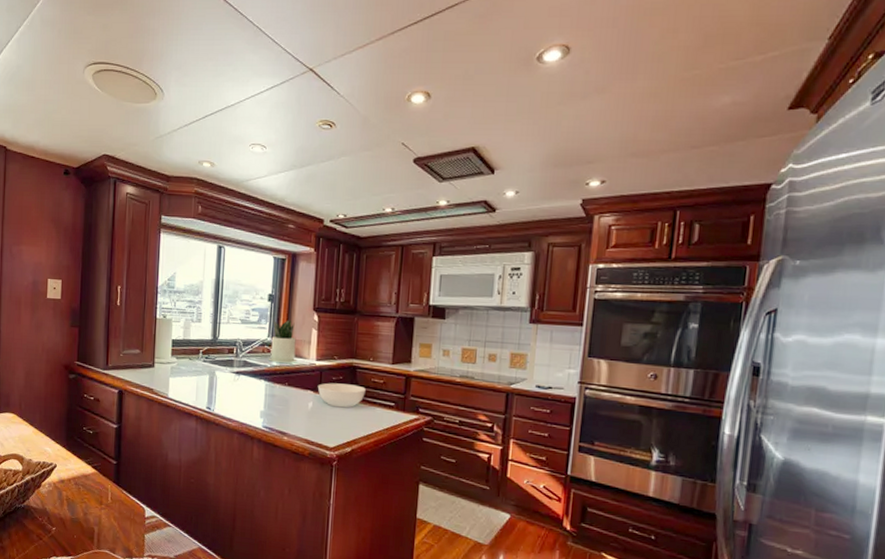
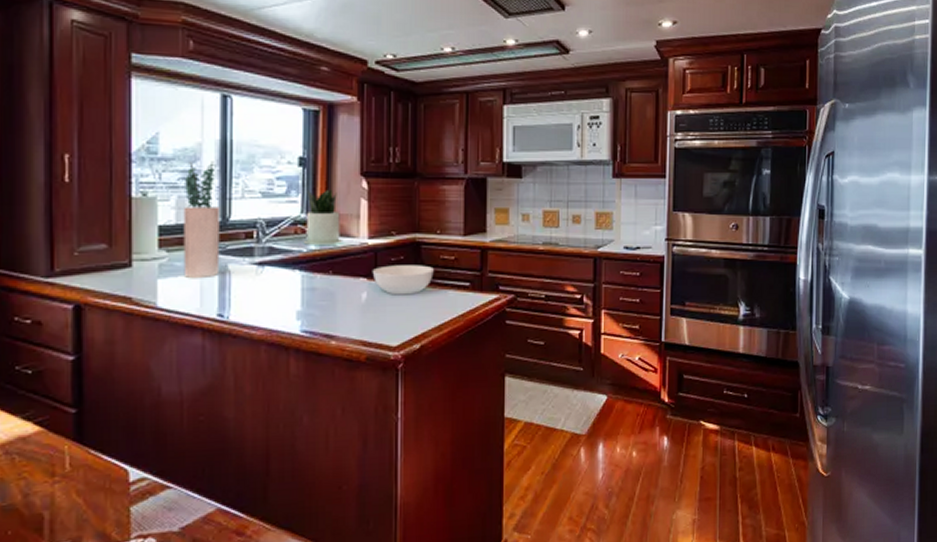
vase: none [186,295,212,381] -> present [183,161,220,279]

